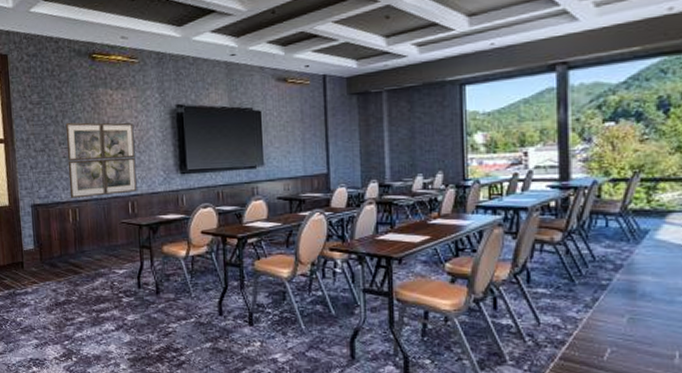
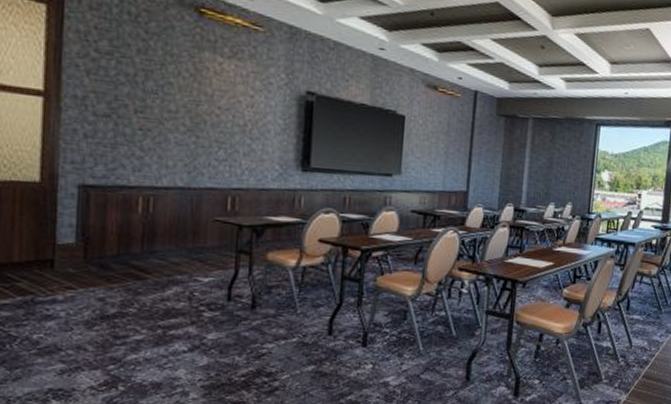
wall art: present [65,122,137,199] -> none [142,87,247,186]

